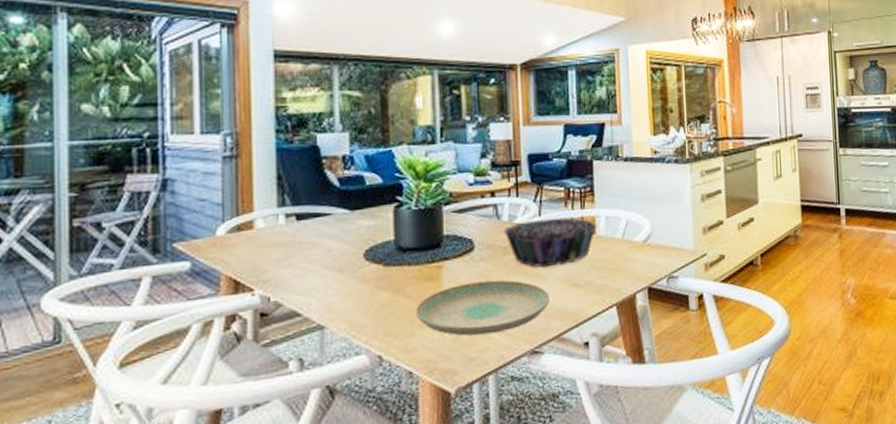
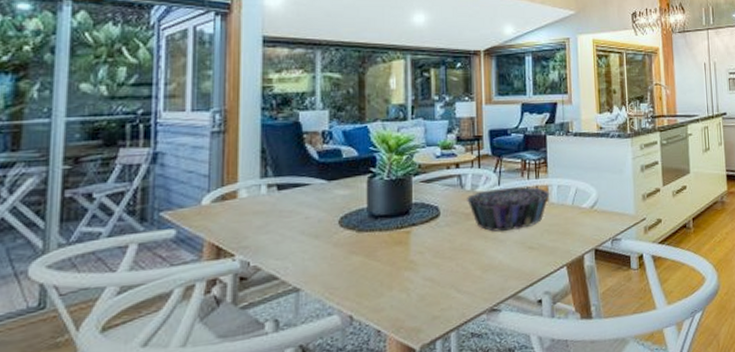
plate: present [415,280,550,336] -> none [385,243,507,296]

